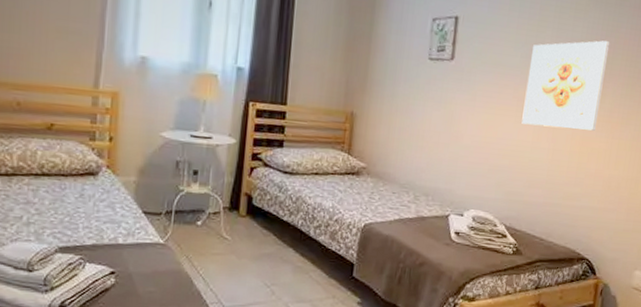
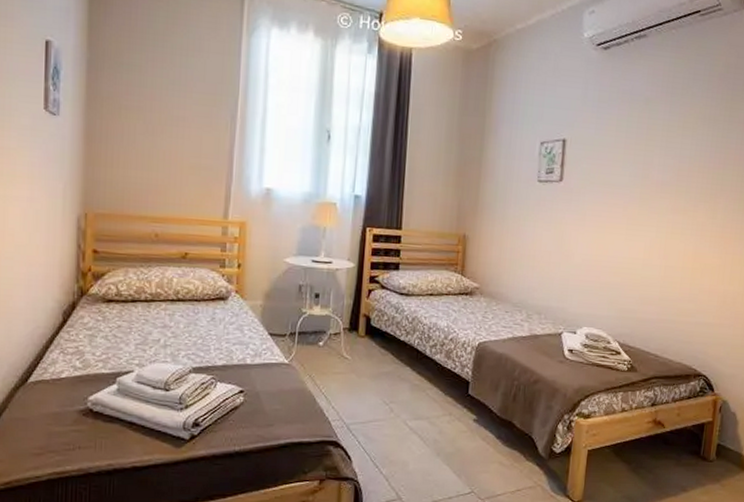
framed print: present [521,40,610,131] -> none [632,157,720,247]

